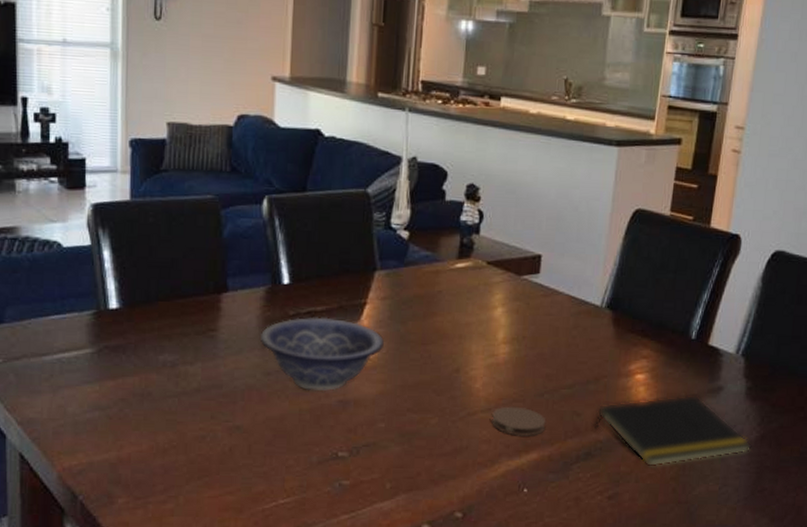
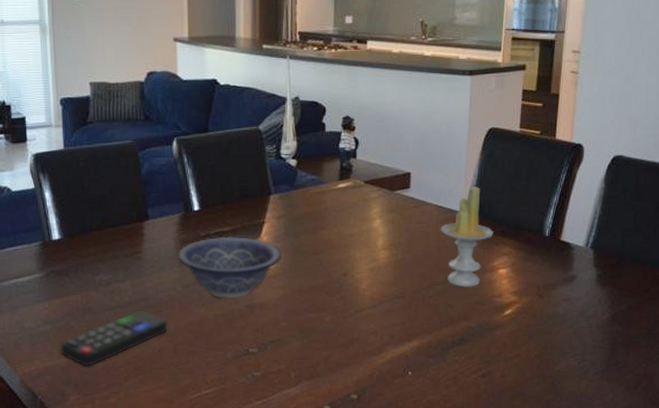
remote control: none [110,399,243,465] -> present [60,310,168,367]
coaster: present [492,406,546,436] -> none [377,302,424,327]
candle: none [571,276,633,393] -> present [440,187,494,287]
notepad: present [594,394,752,467] -> none [466,284,605,348]

